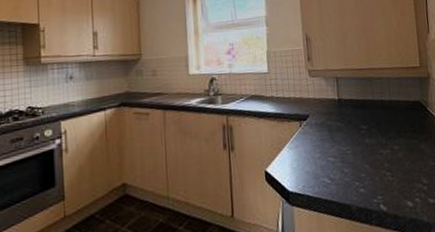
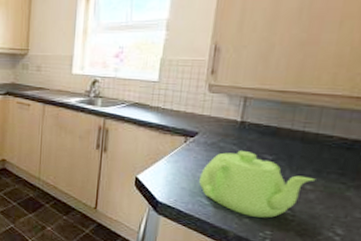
teapot: none [318,125,399,186] -> present [199,151,316,218]

